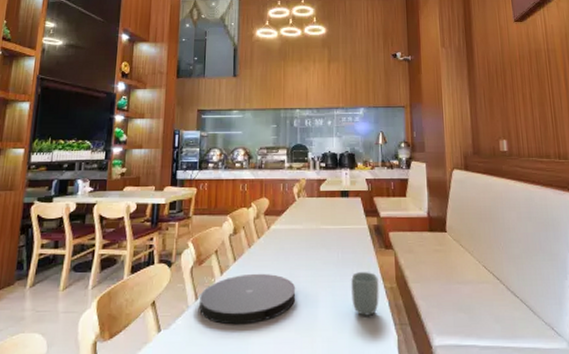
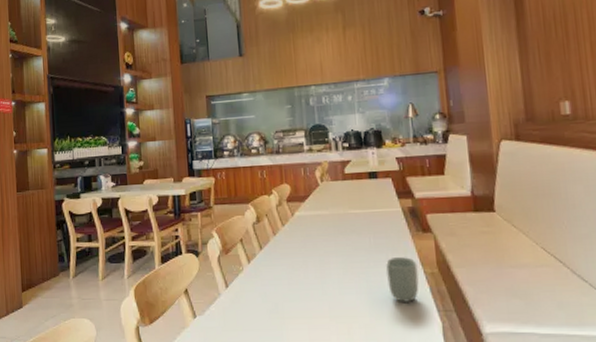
plate: present [199,273,296,325] -> none [230,260,328,311]

